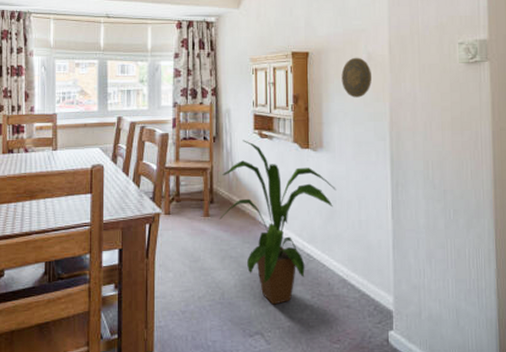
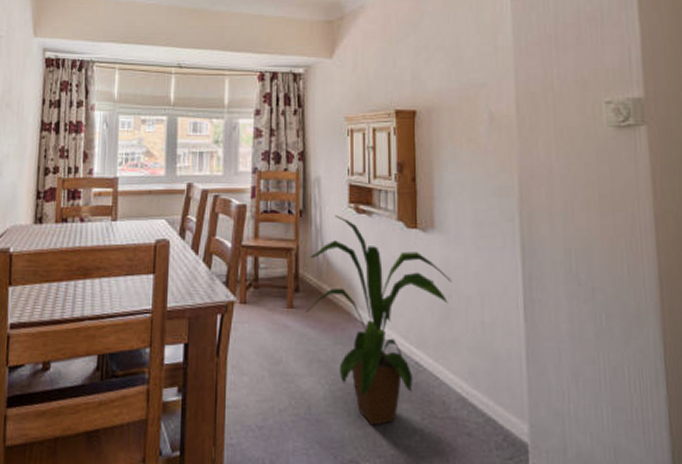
decorative plate: present [341,57,372,98] -> none [456,117,495,167]

